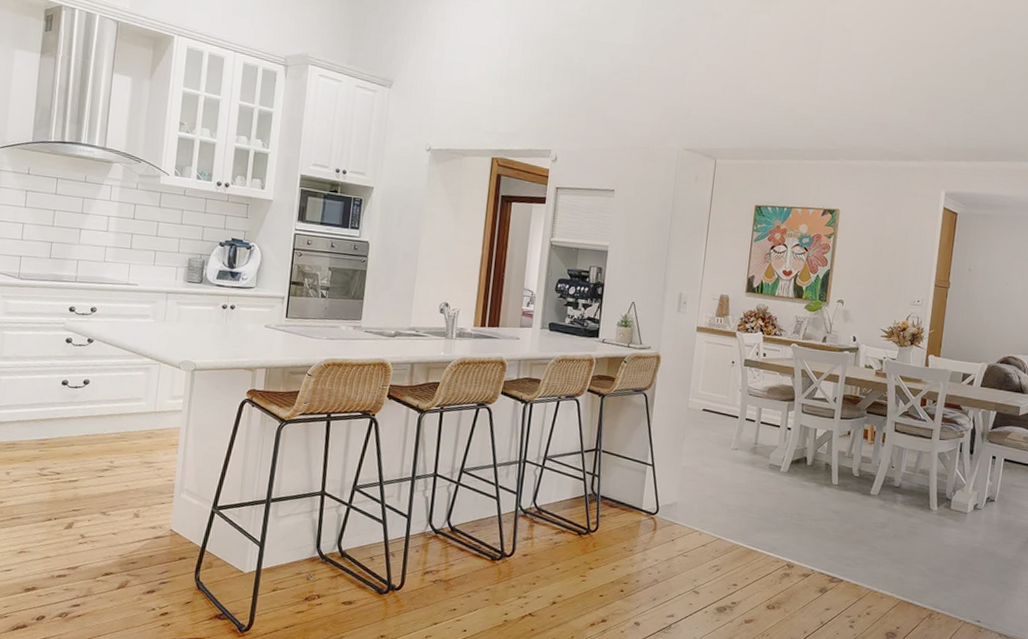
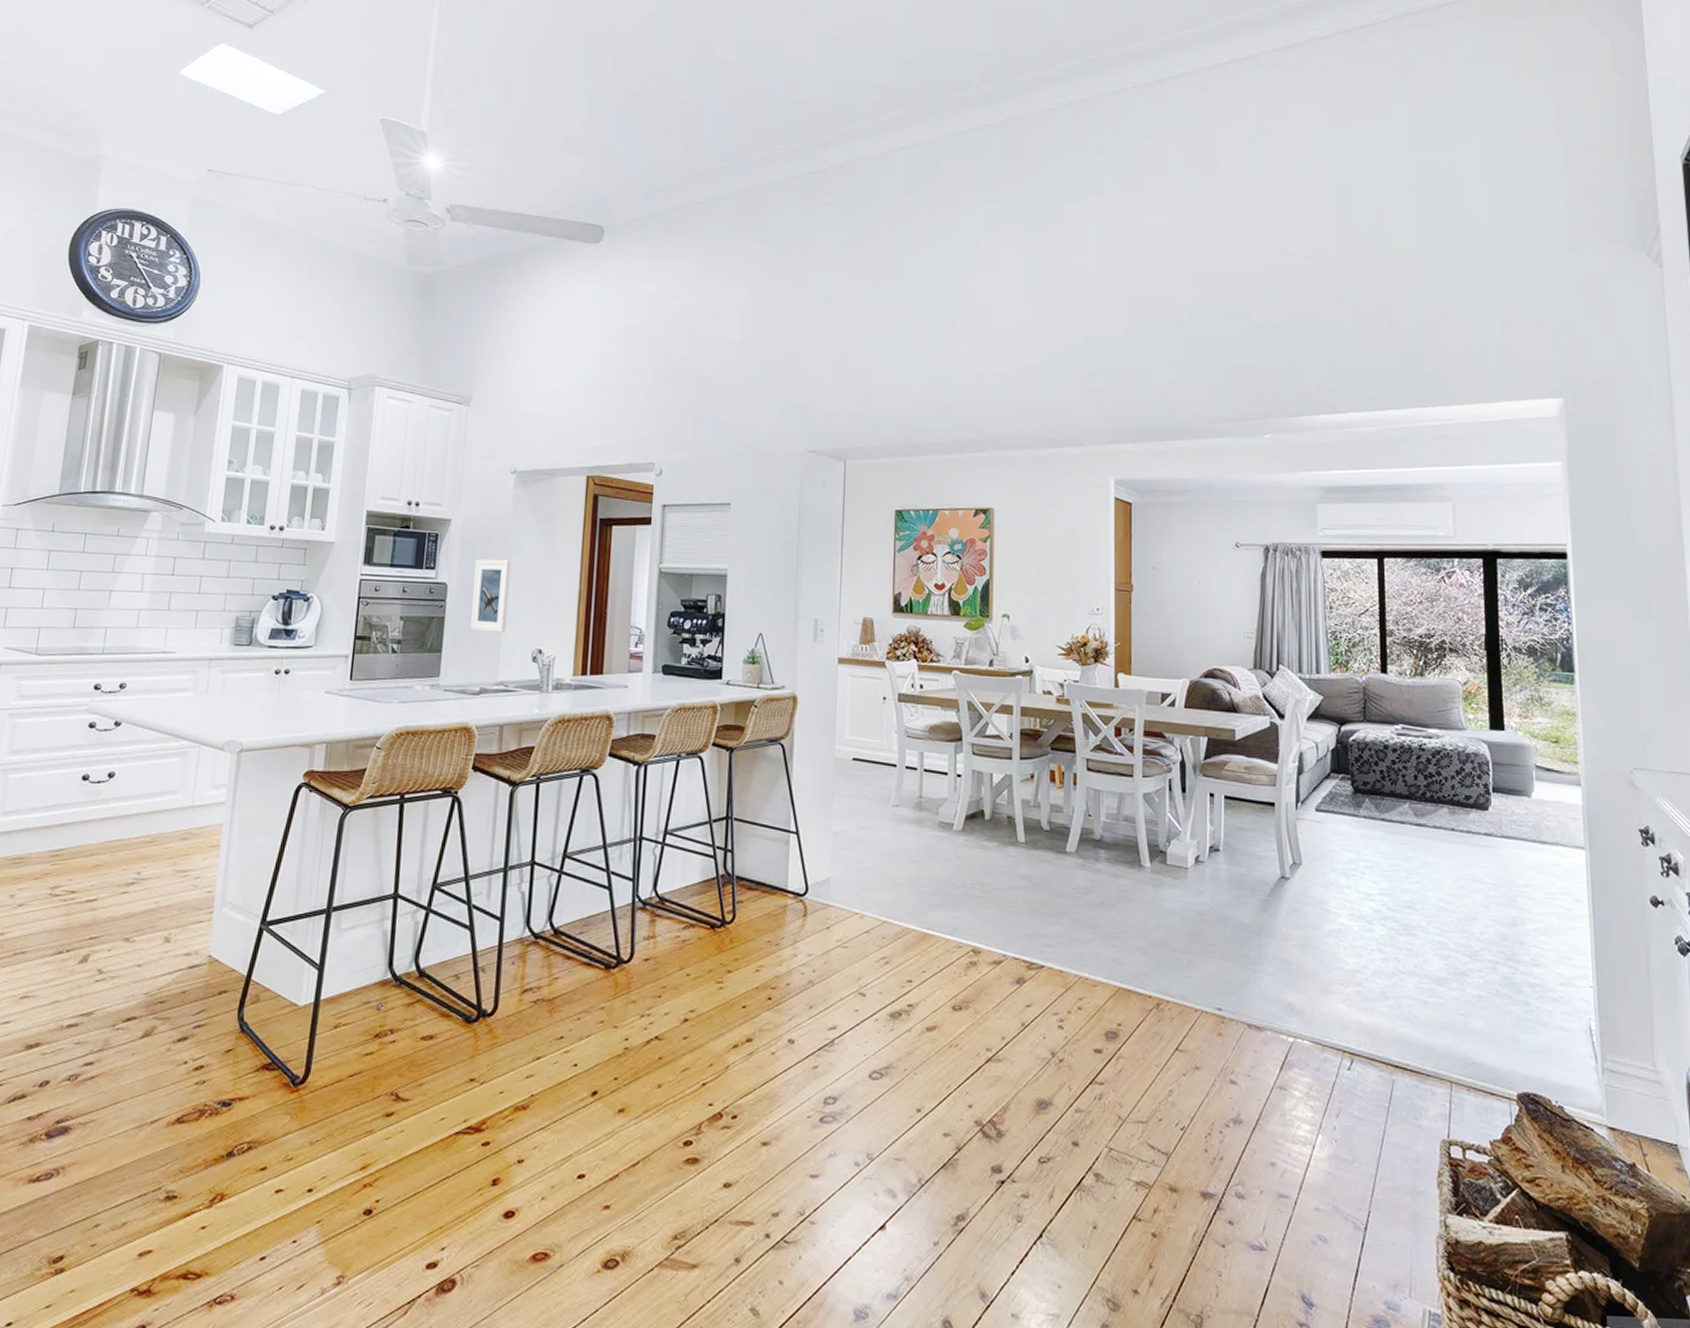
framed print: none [388,223,425,287] -> present [470,559,511,632]

